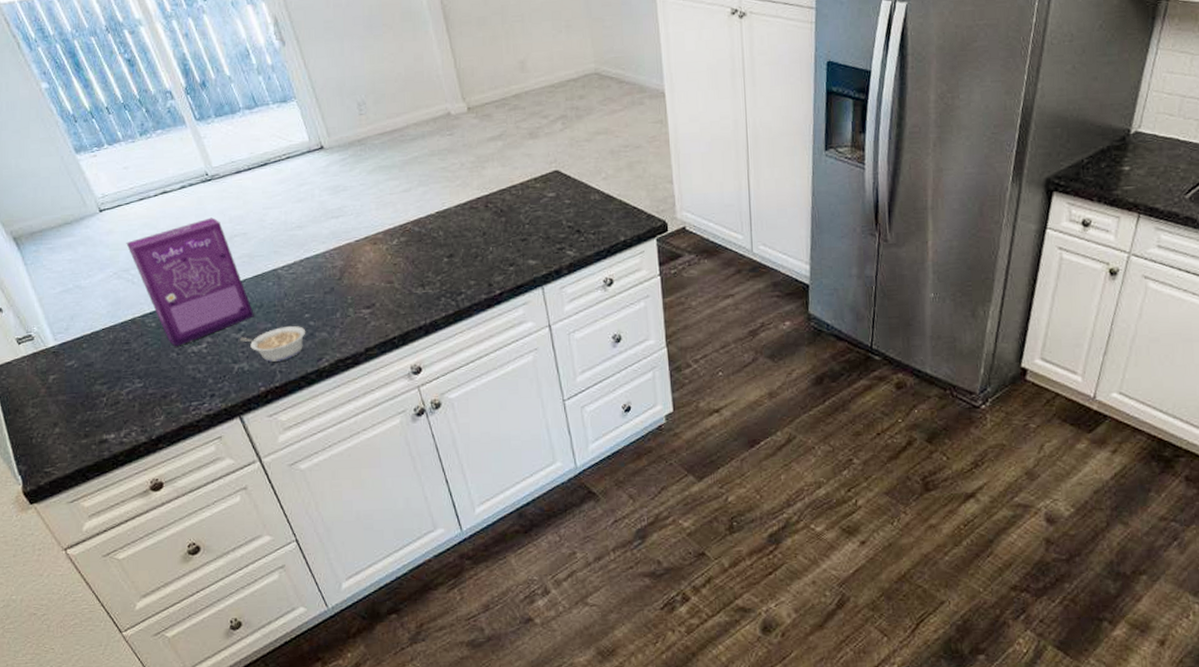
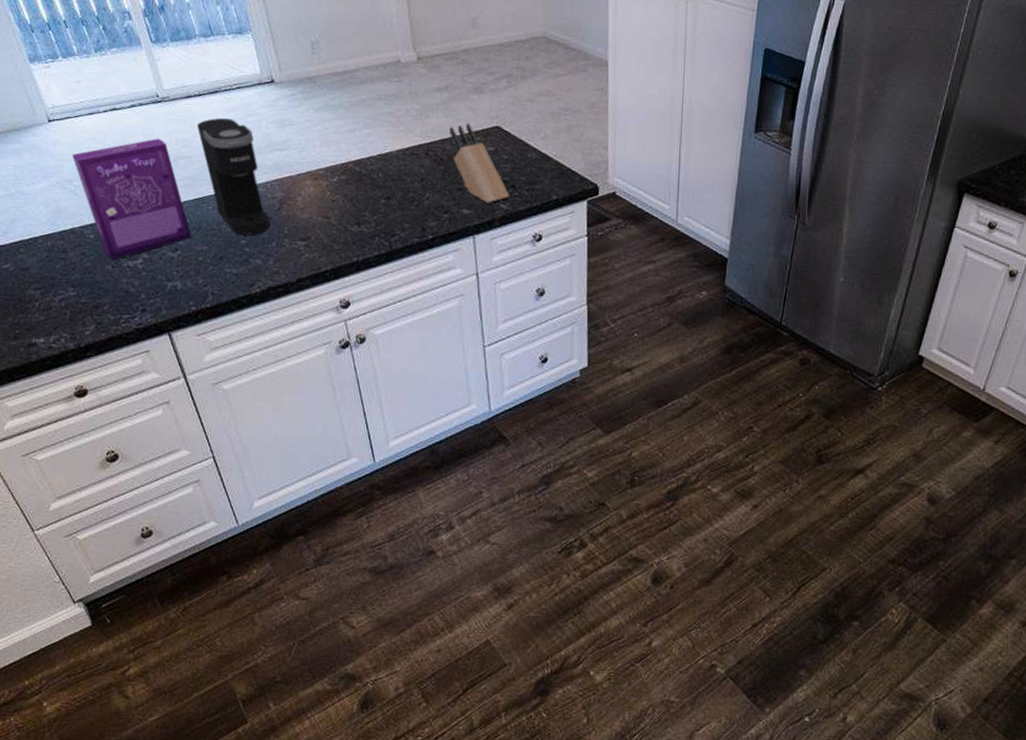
legume: present [240,325,306,362] -> none [176,250,241,283]
coffee maker: none [249,190,333,308] -> present [196,118,271,235]
knife block: none [507,170,576,251] -> present [450,123,510,203]

